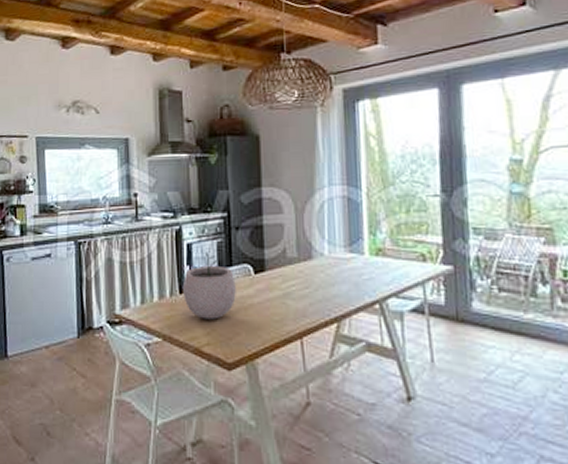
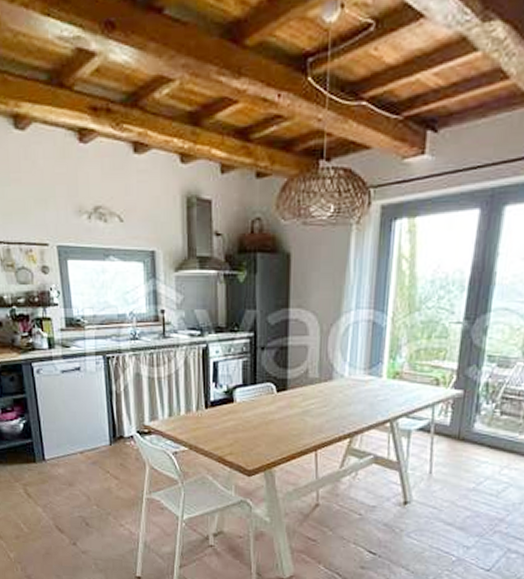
plant pot: present [183,253,236,319] -> none [209,371,259,432]

